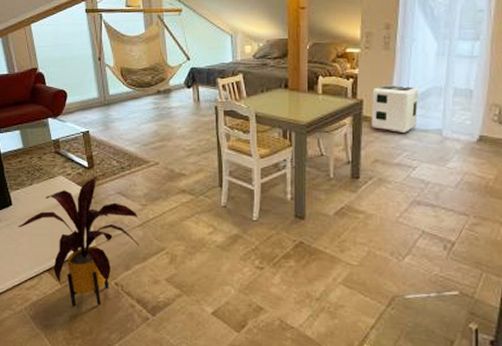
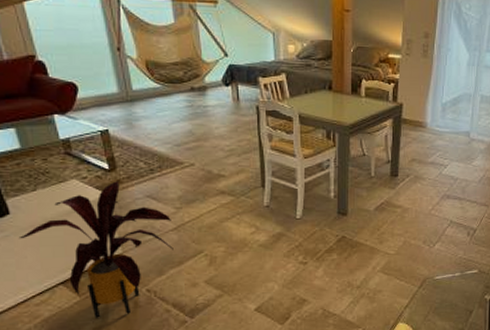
air purifier: present [371,85,419,133] -> none [409,91,452,134]

